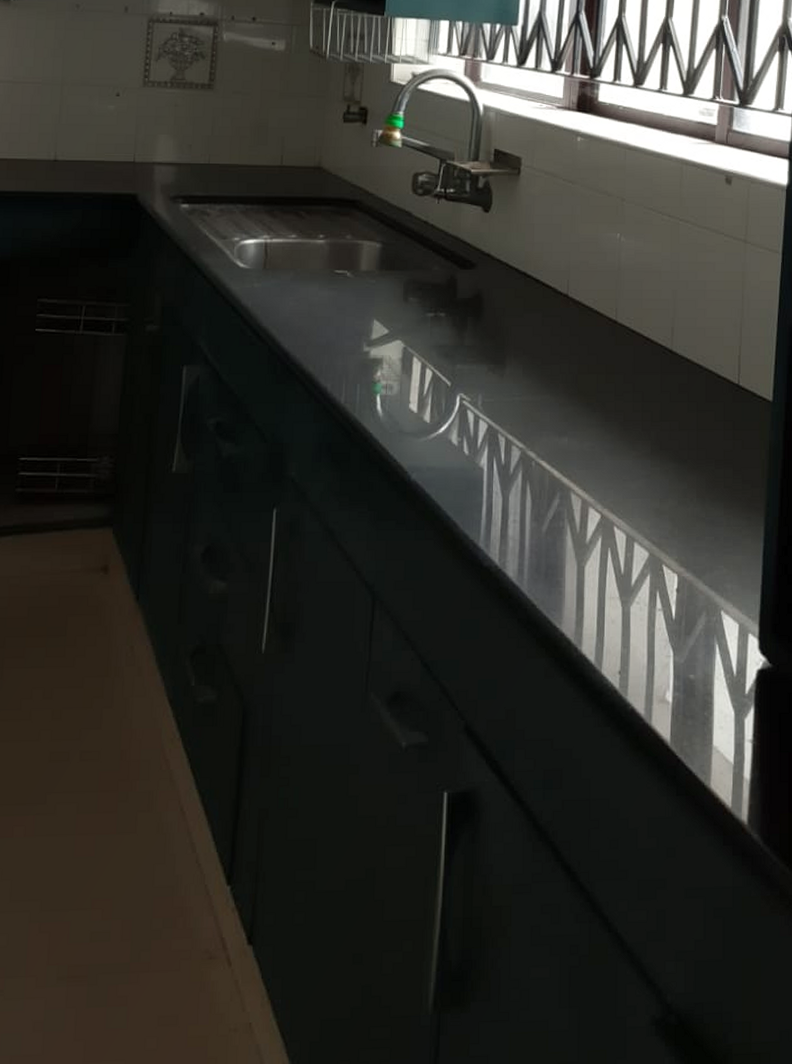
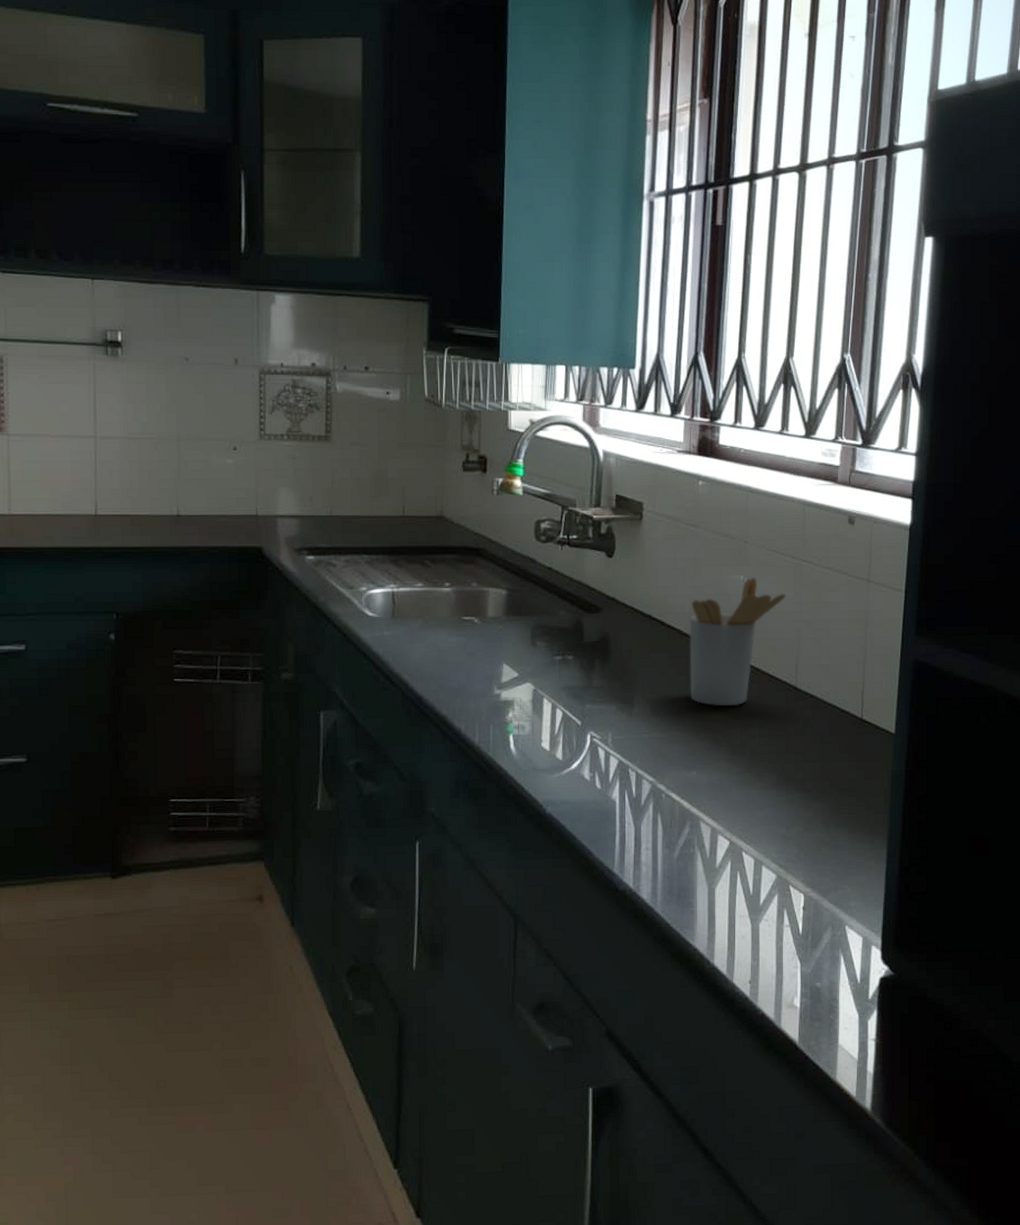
utensil holder: none [563,235,662,369] -> present [689,576,786,707]

